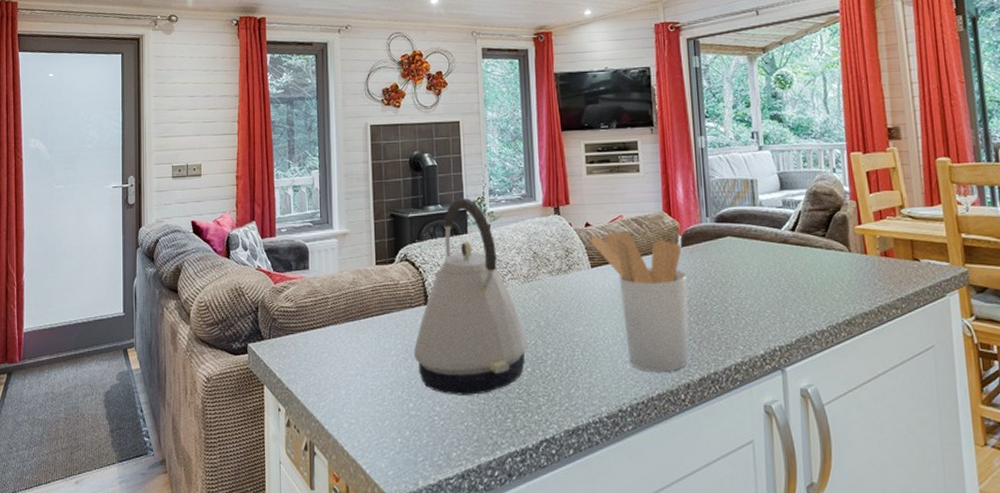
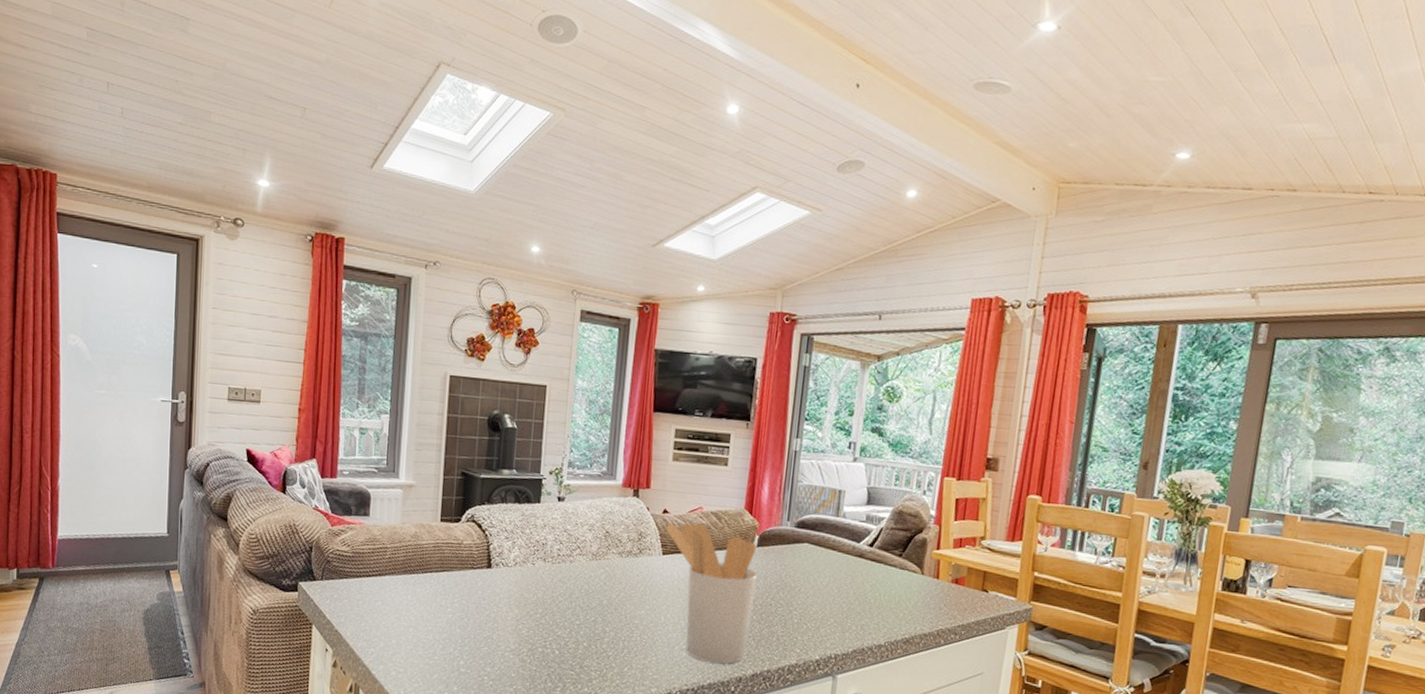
kettle: present [413,198,528,395] -> none [469,466,588,661]

